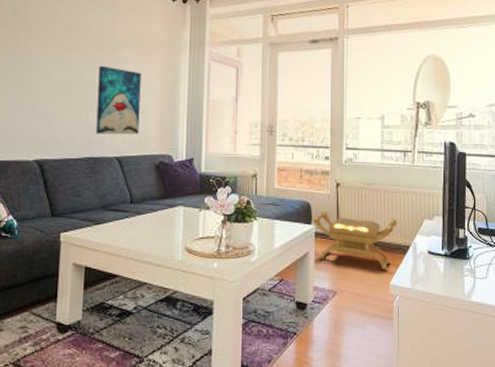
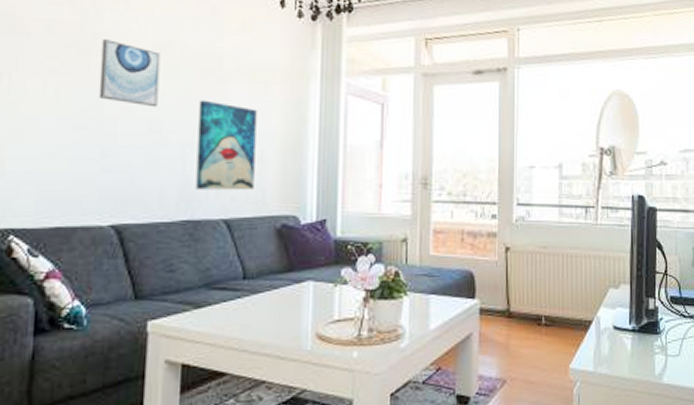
wall art: none [27,21,71,72] -> present [98,39,161,108]
stool: present [312,212,398,271] -> none [476,282,578,352]

